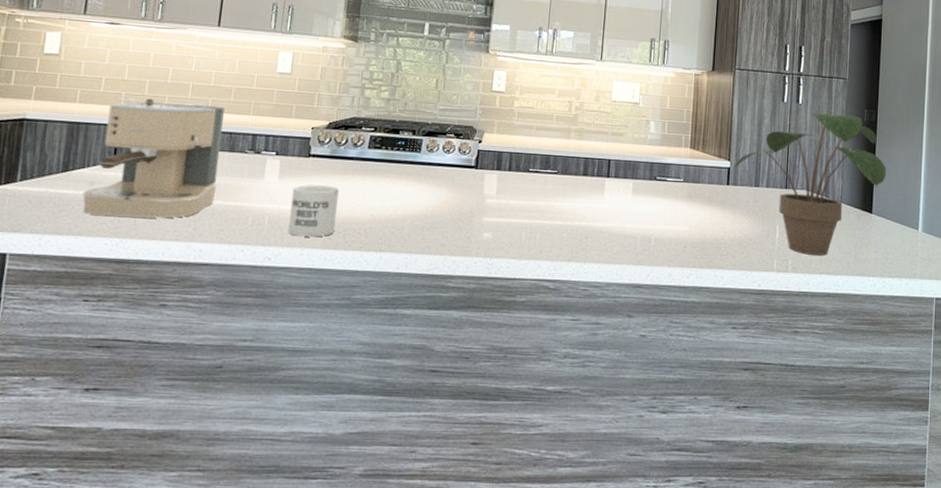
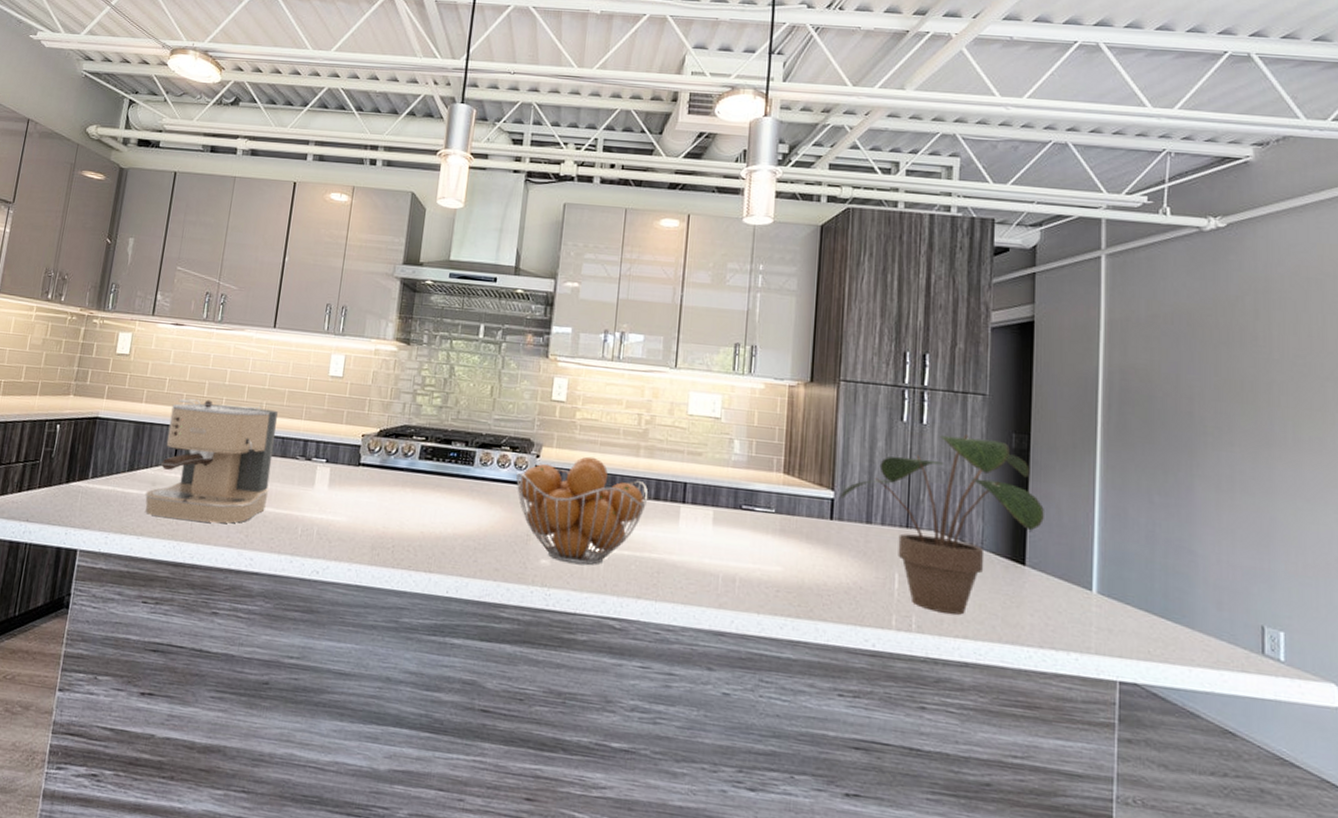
mug: present [288,184,339,237] -> none [336,495,388,553]
fruit basket: none [460,140,578,236] -> present [516,456,649,565]

